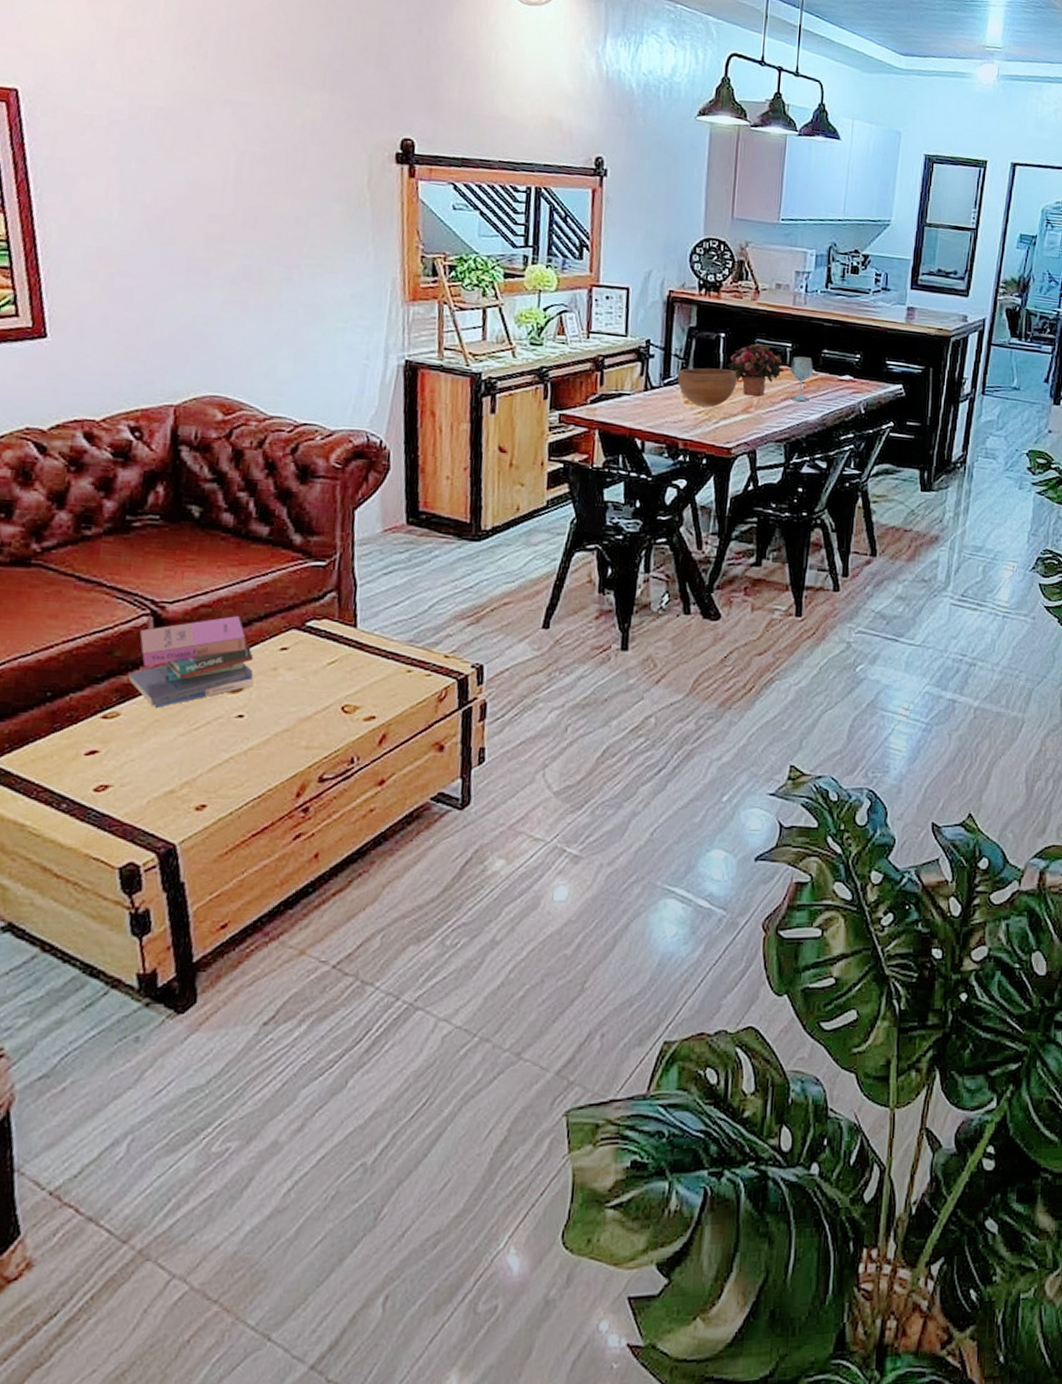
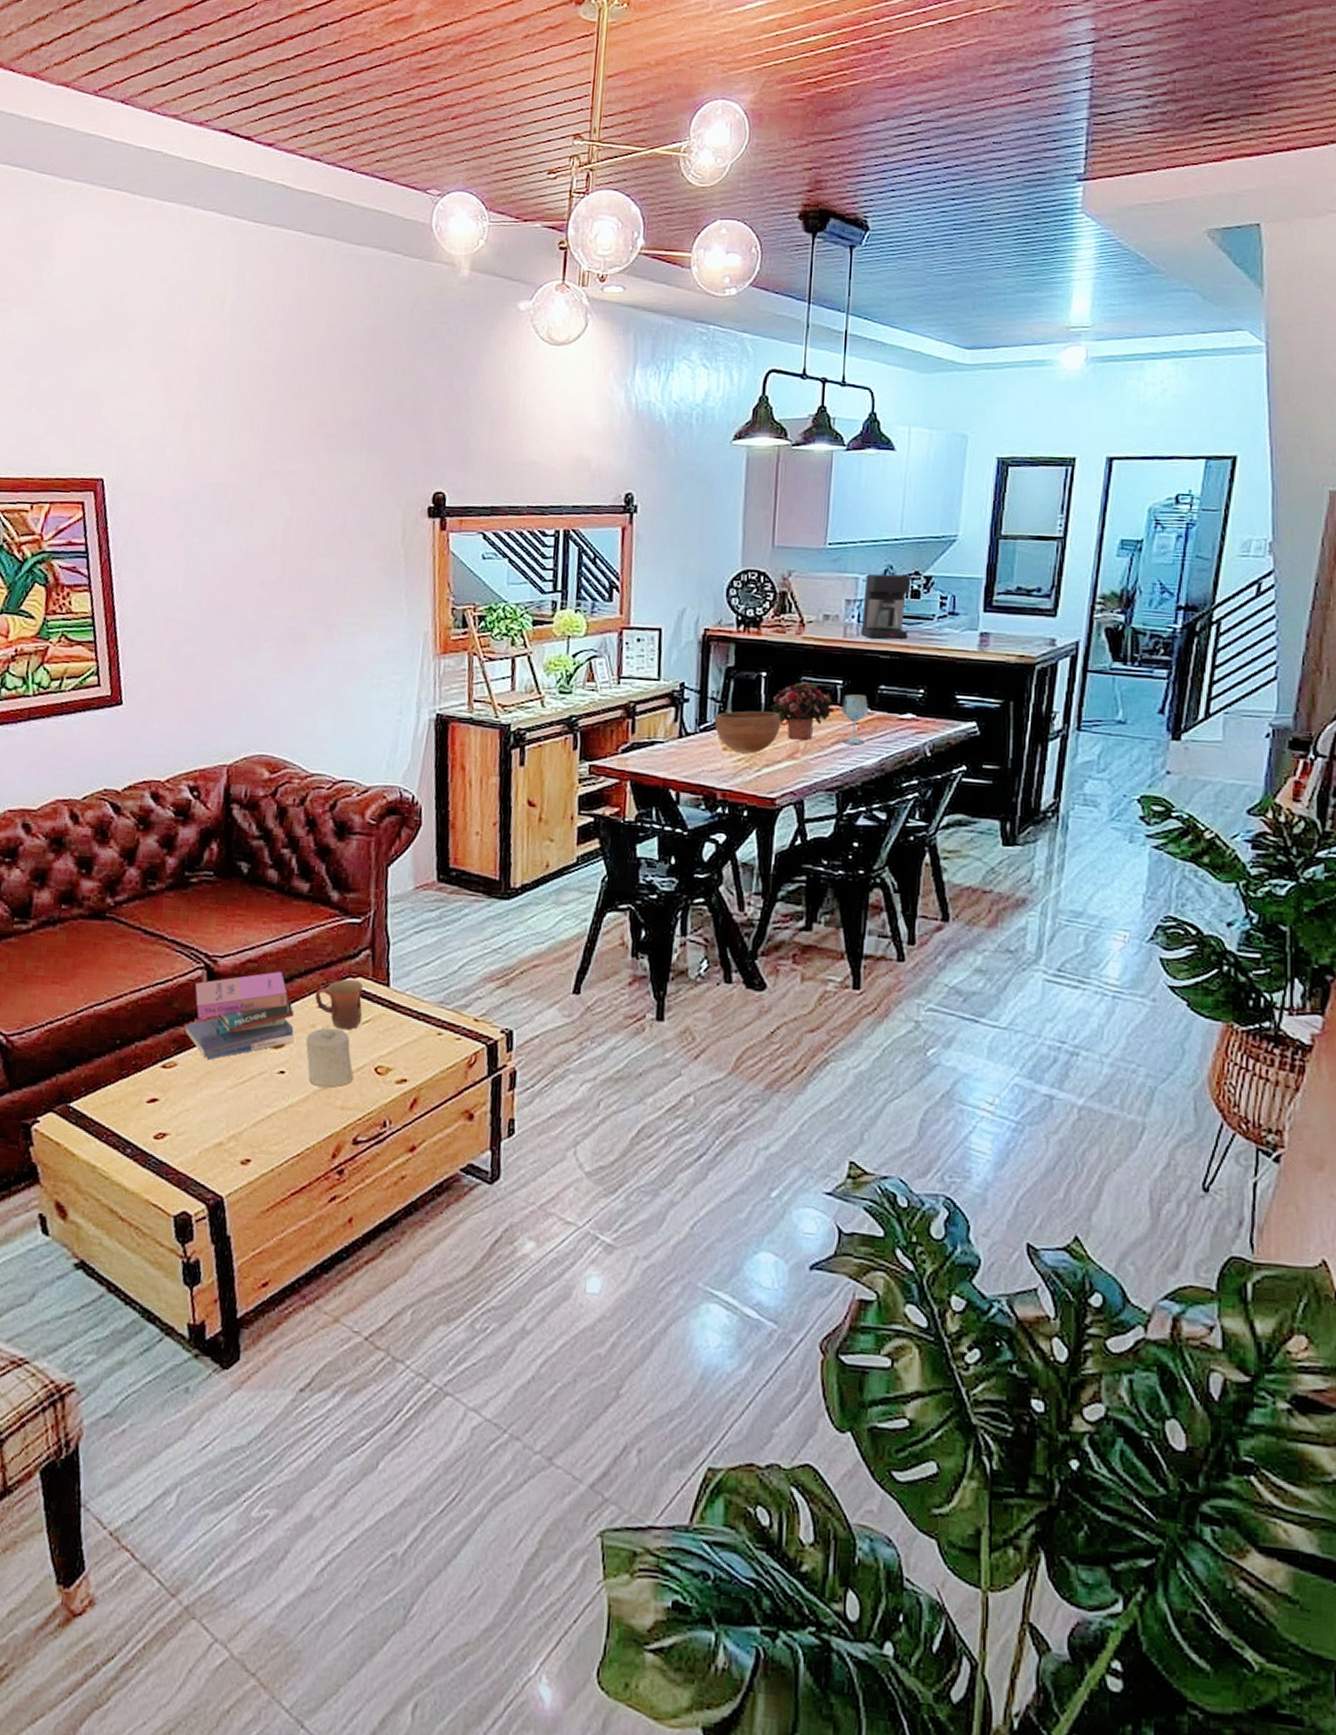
candle: none [267,670,319,730] -> present [306,1027,353,1089]
mug: none [276,622,329,671] -> present [314,979,363,1030]
coffee maker: none [808,249,852,311] -> present [860,573,912,640]

